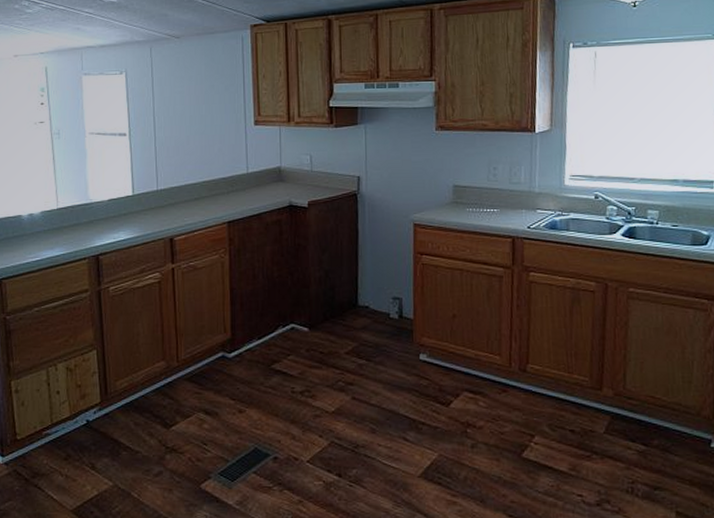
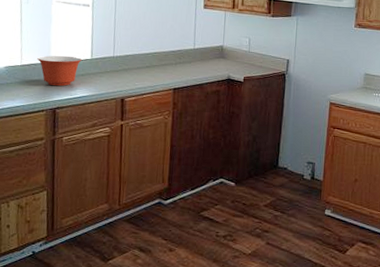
mixing bowl: none [74,193,123,230] -> present [37,55,82,86]

